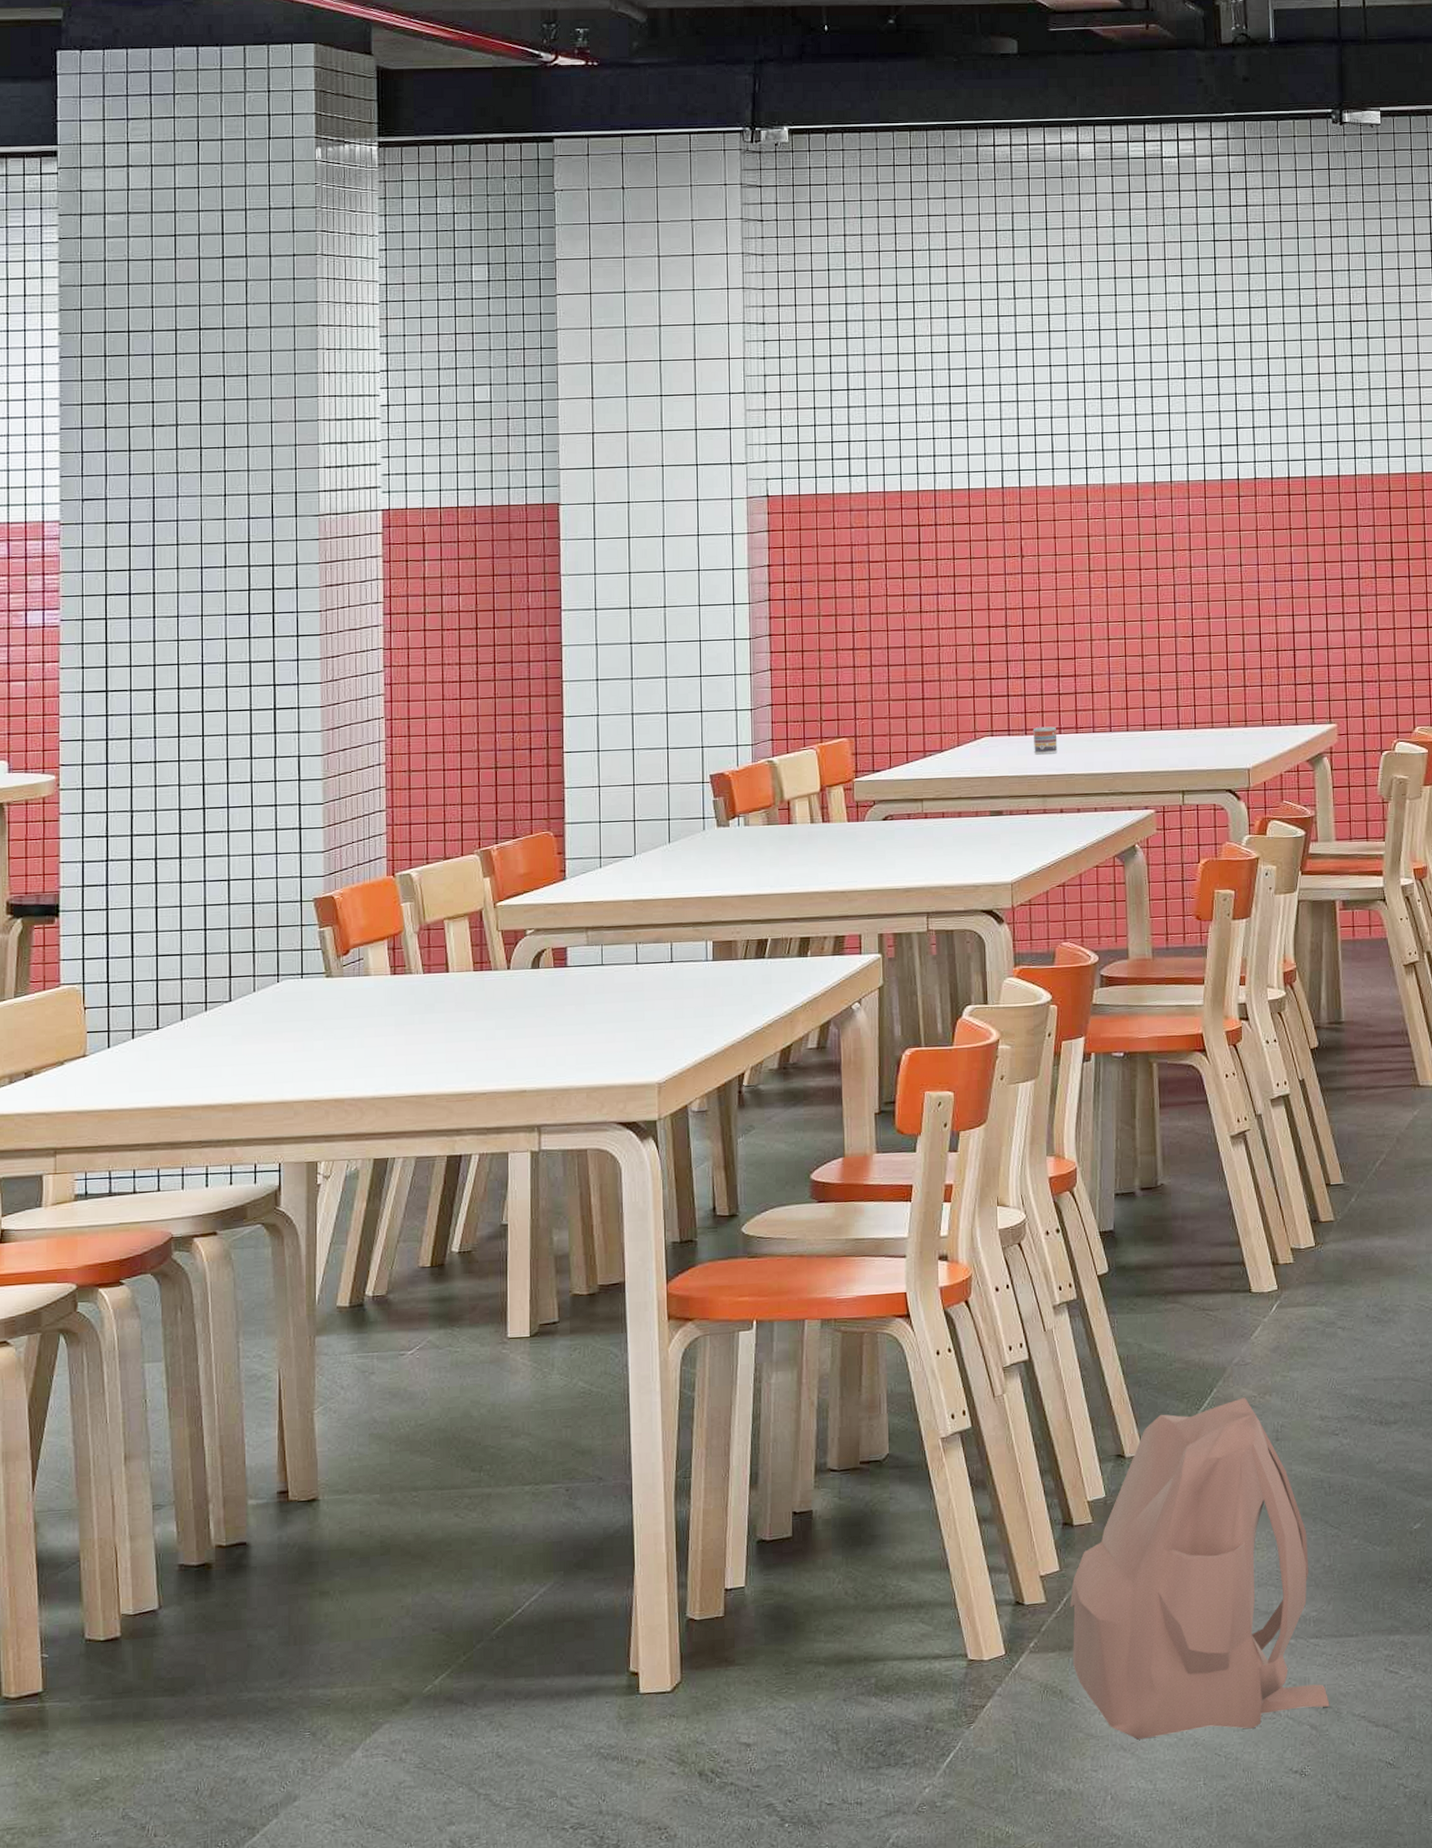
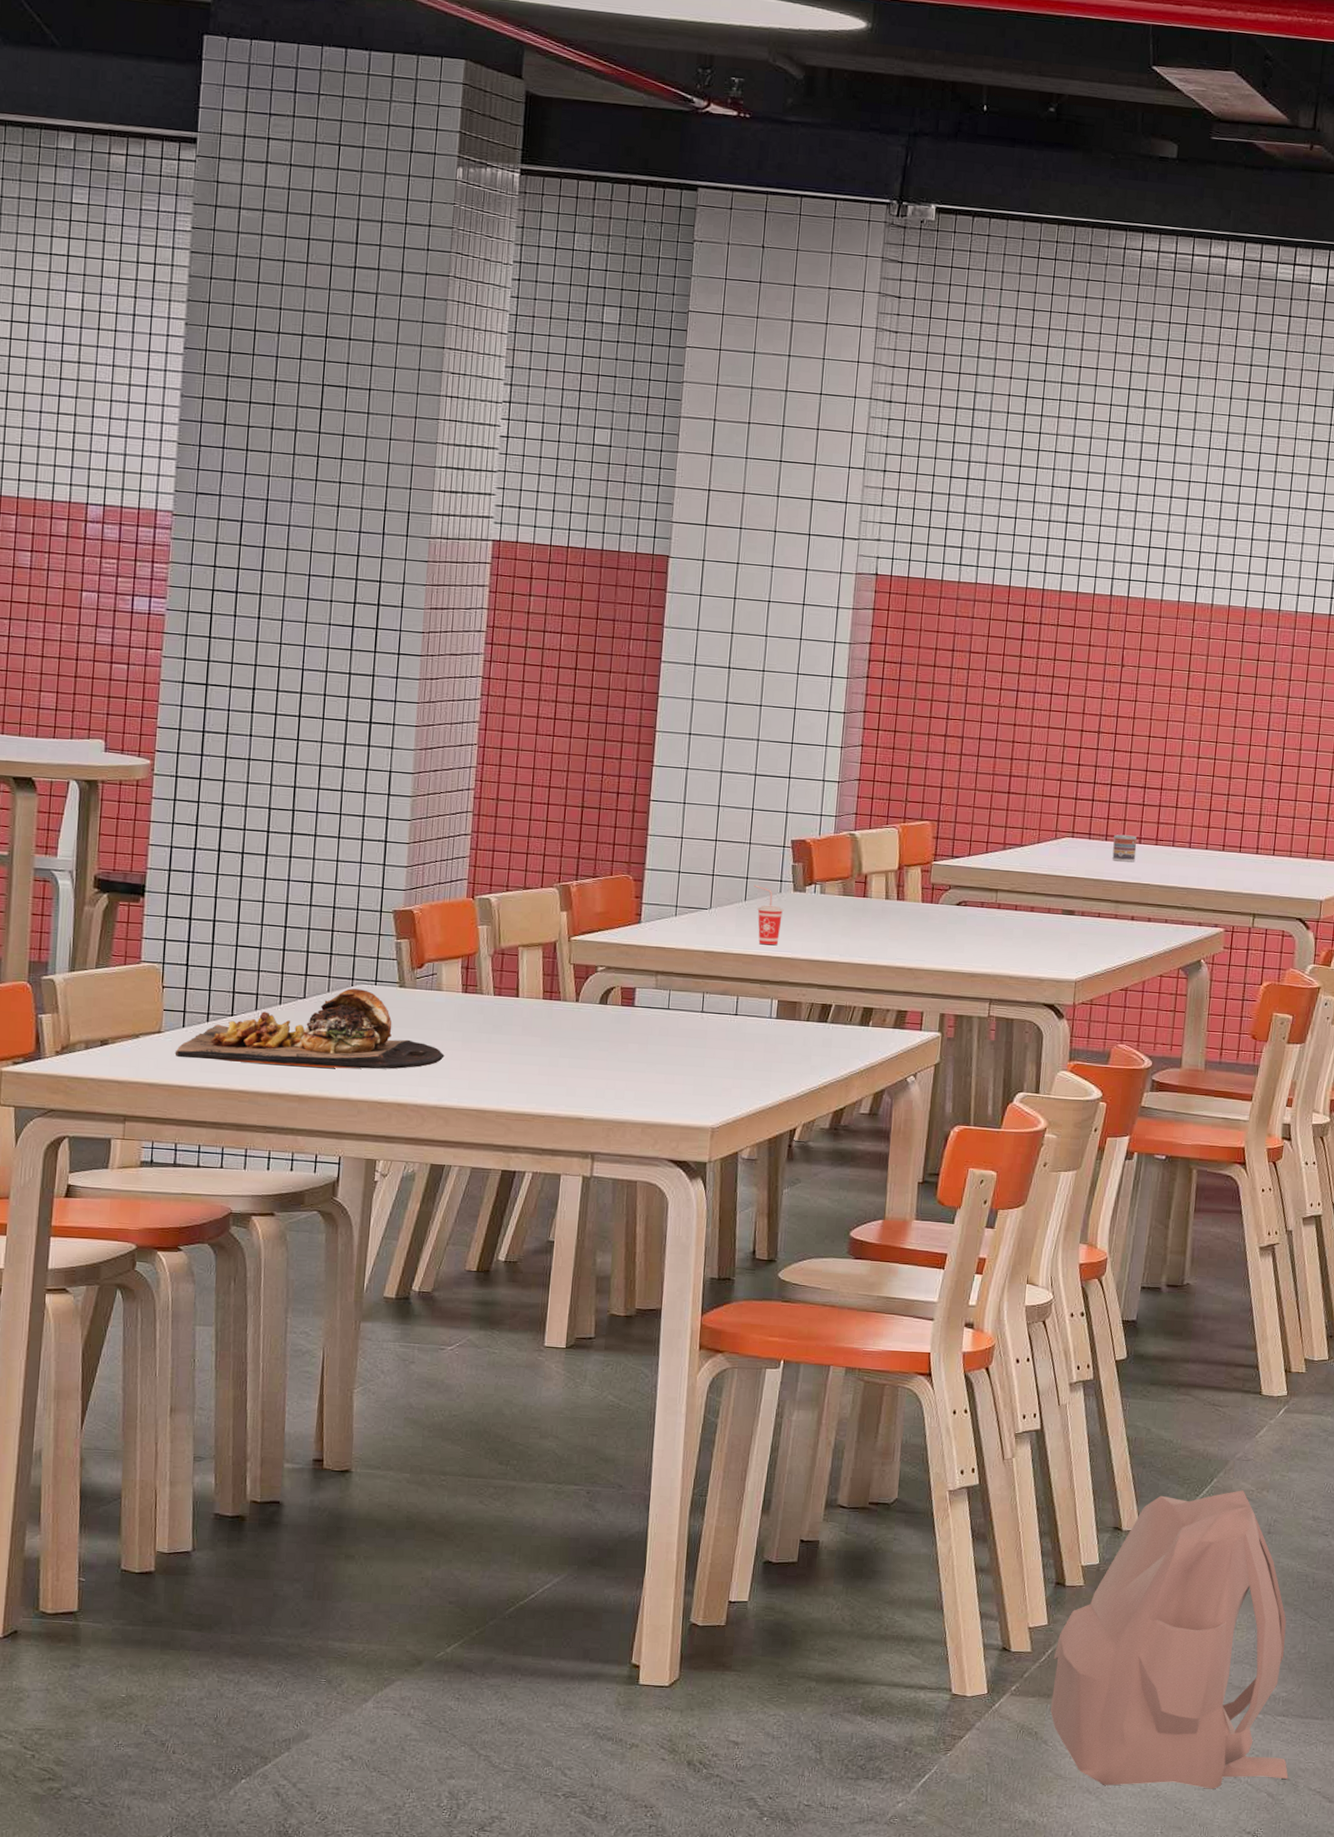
food tray: none [102,984,378,1080] -> present [174,988,445,1070]
beverage cup: none [676,825,709,886] -> present [753,885,784,946]

